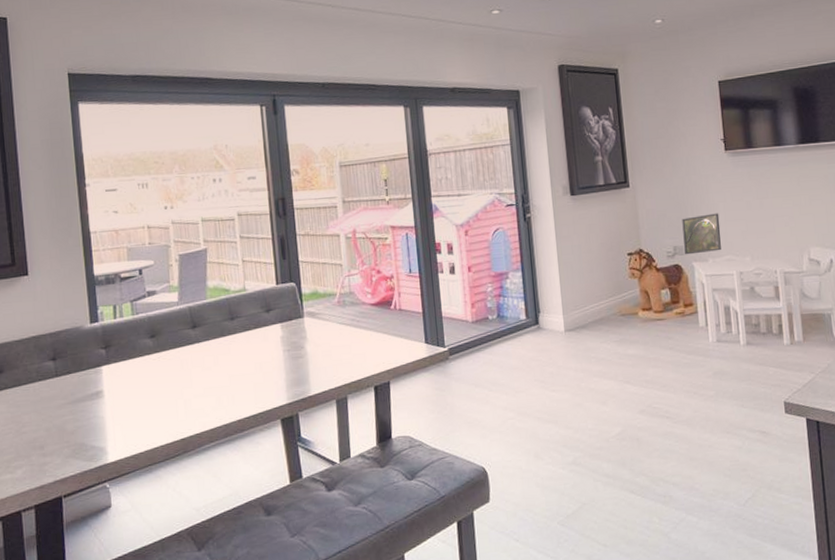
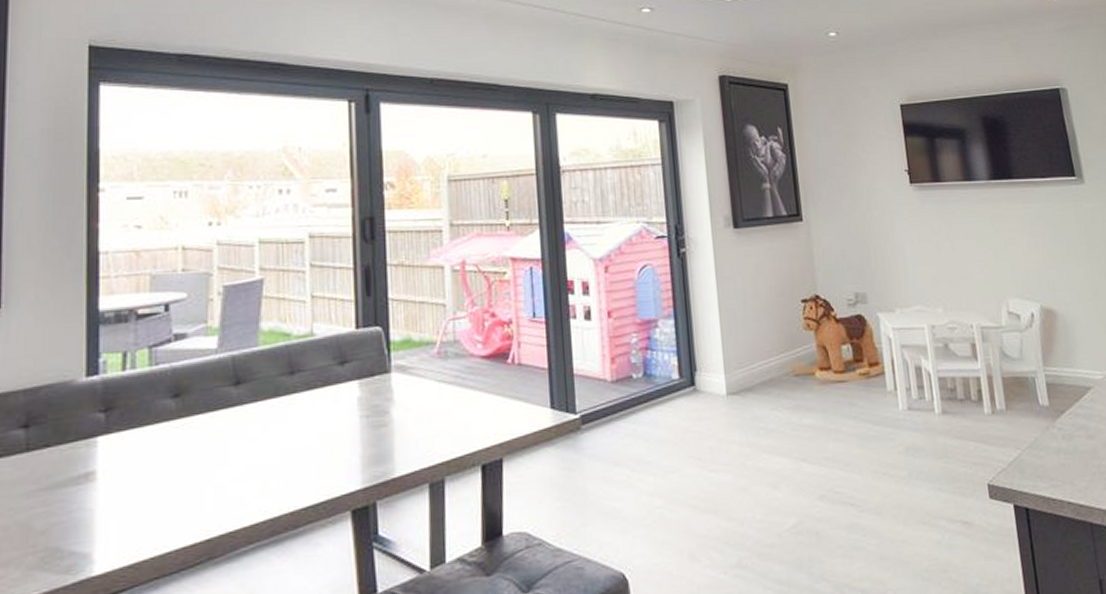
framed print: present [682,213,721,255] -> none [863,255,910,304]

